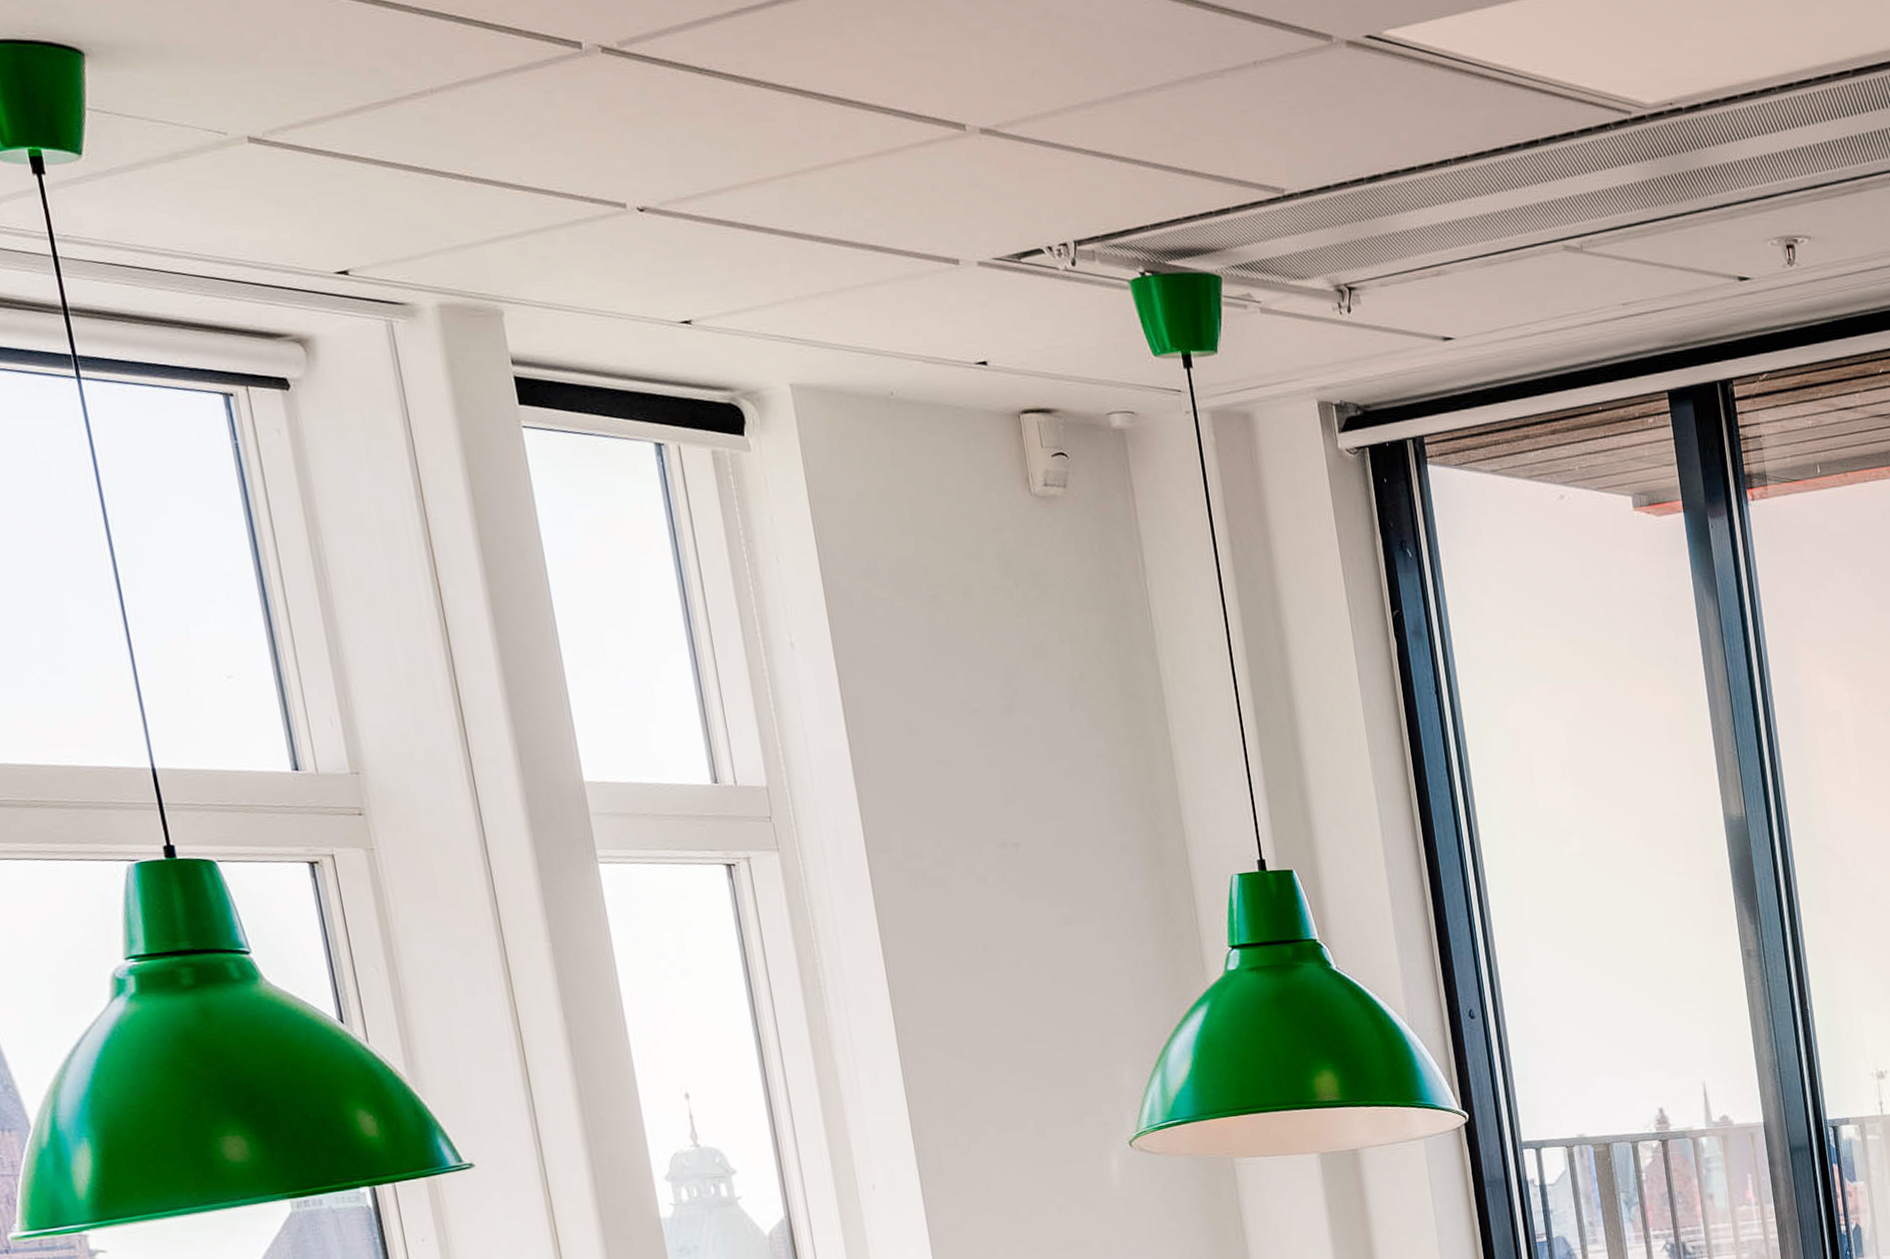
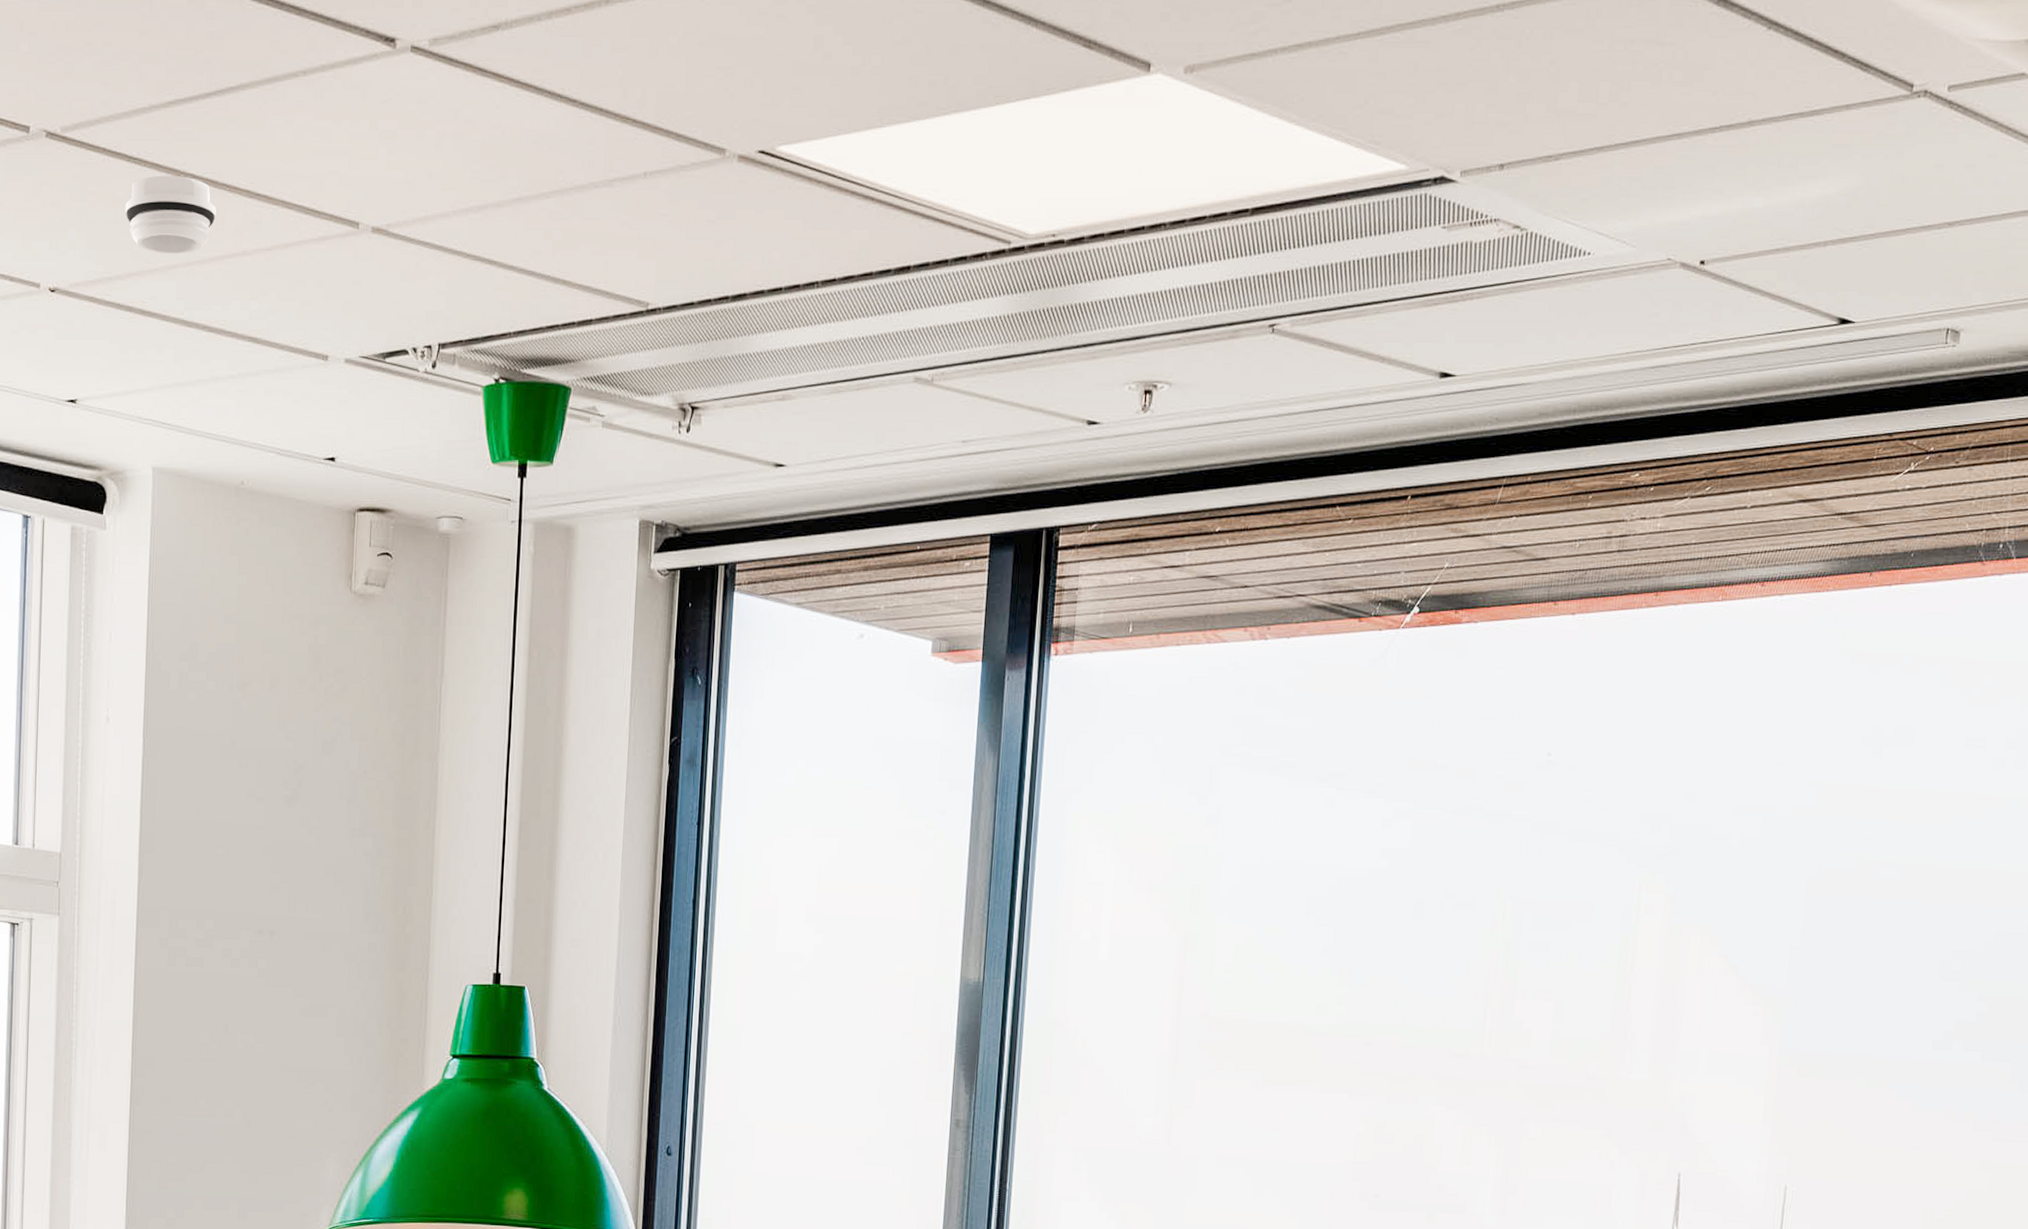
smoke detector: none [705,85,809,167] -> present [125,175,216,254]

